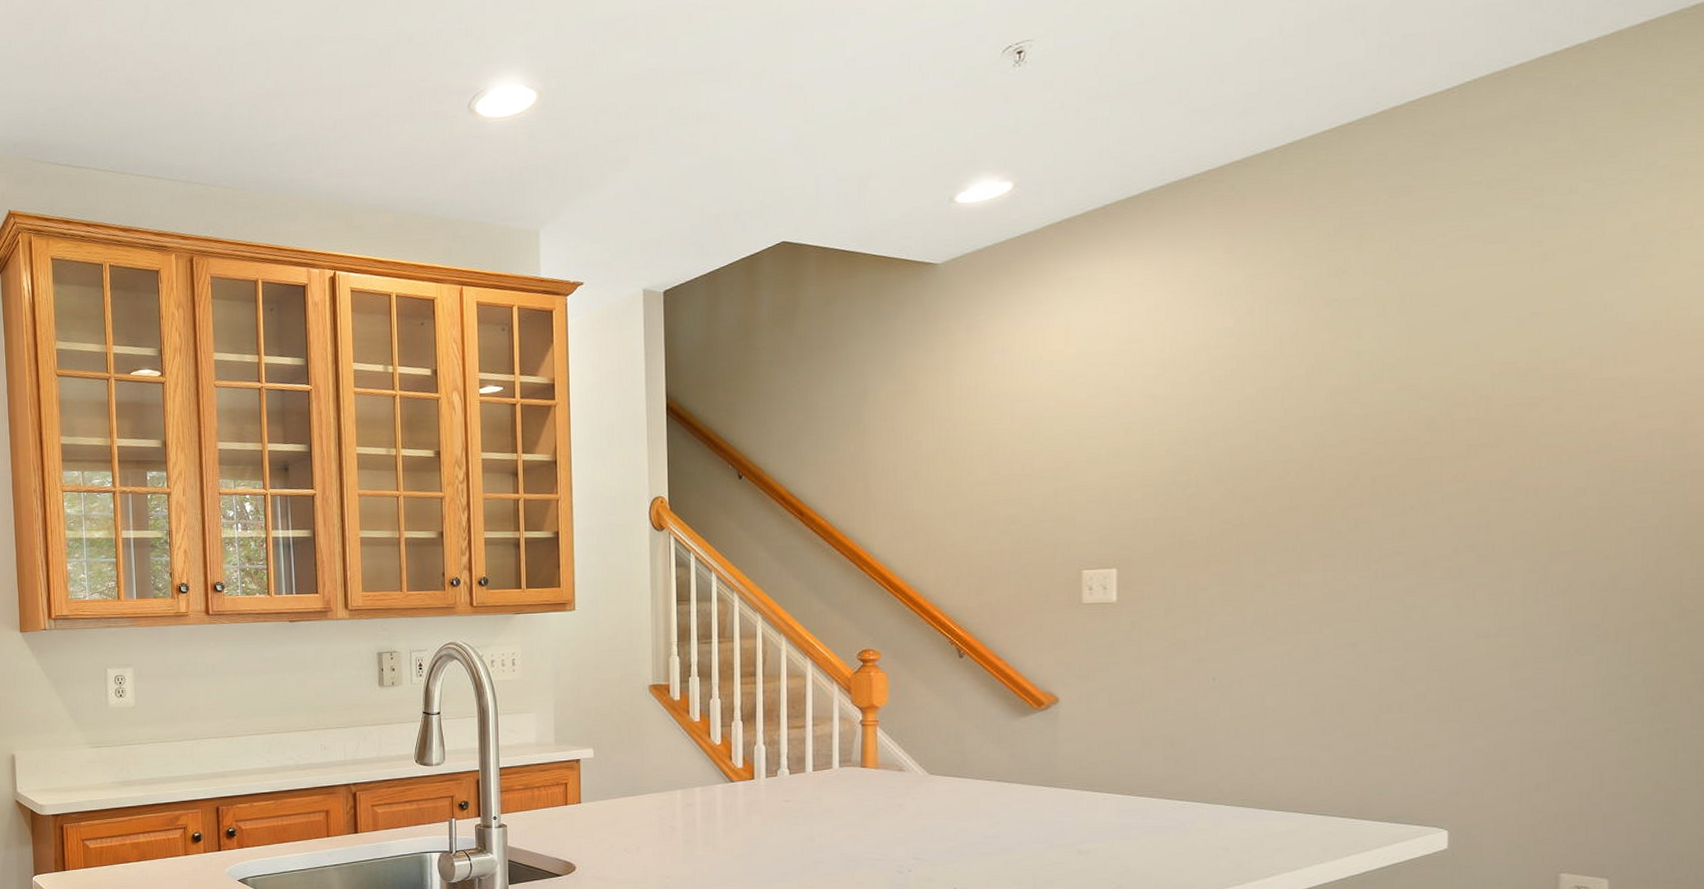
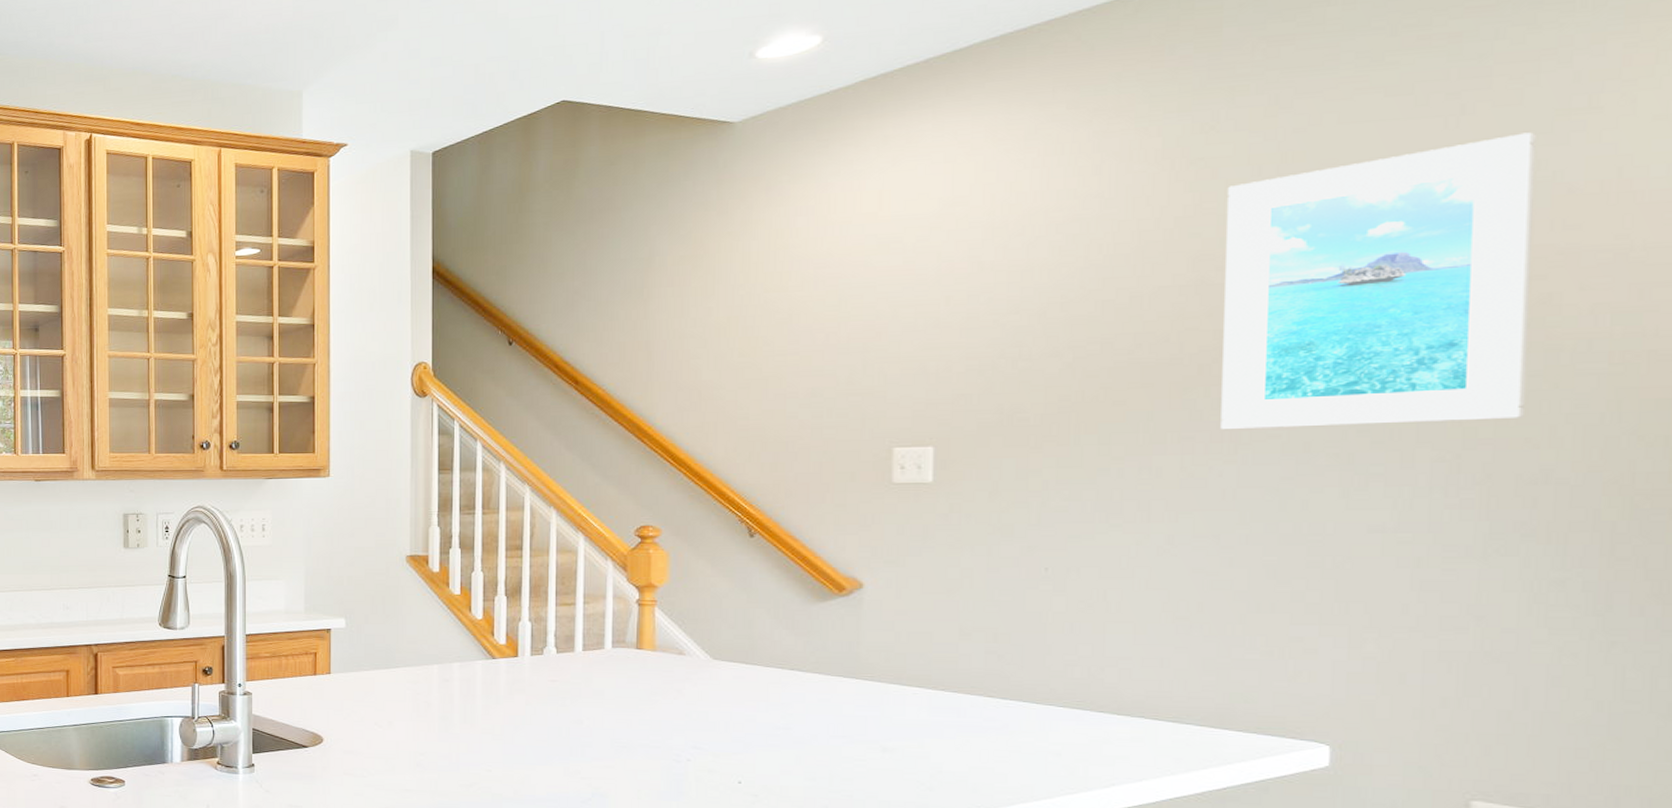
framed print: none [1356,277,1603,548] -> present [1220,132,1536,430]

